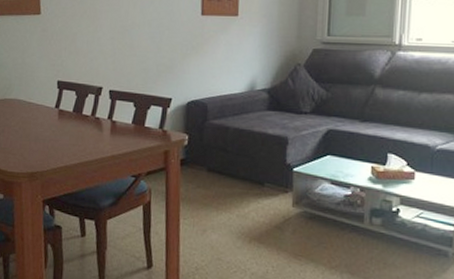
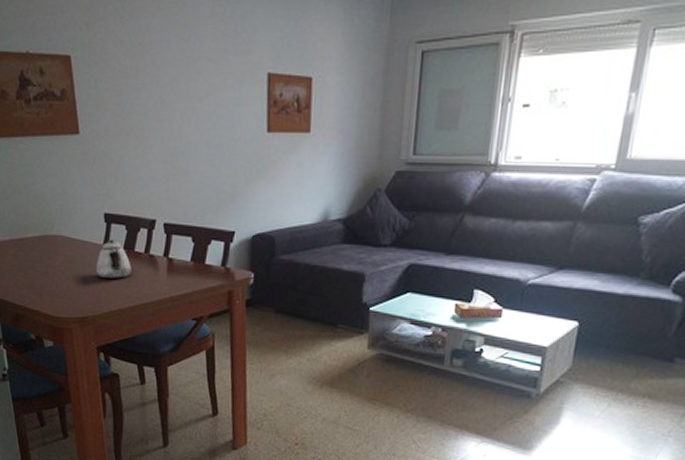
teapot: none [46,103,79,139] -> present [95,239,131,280]

